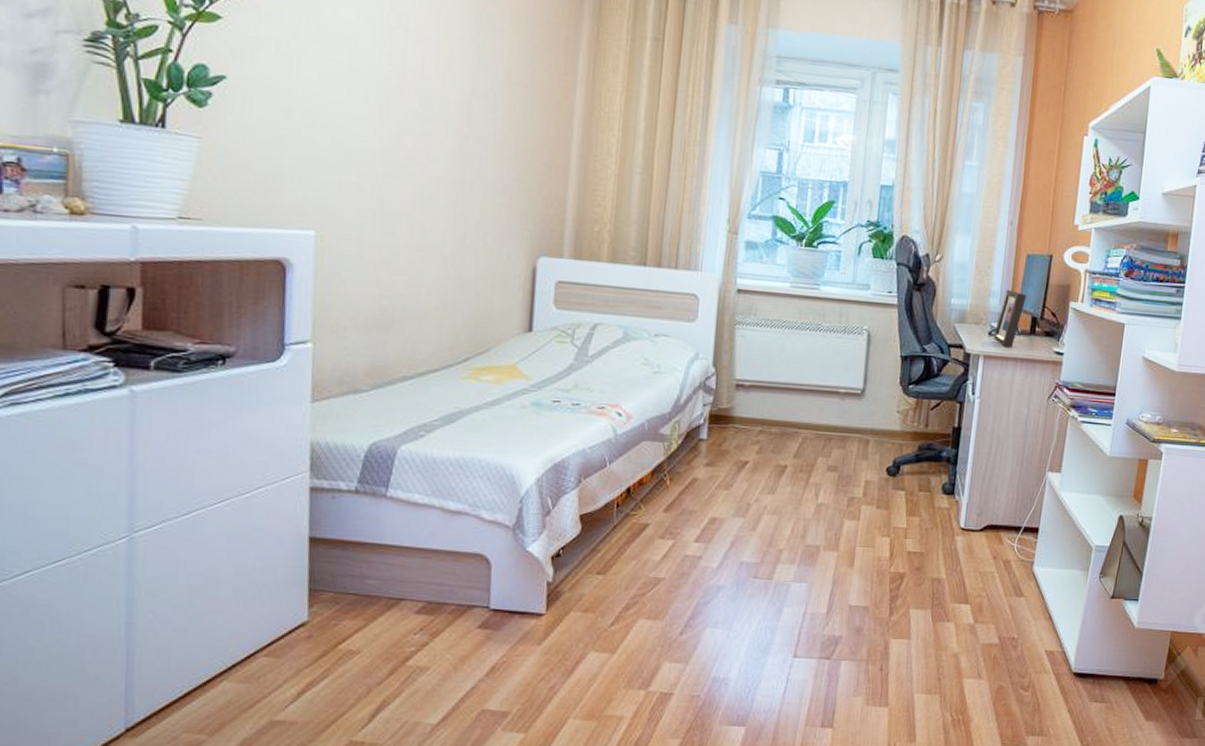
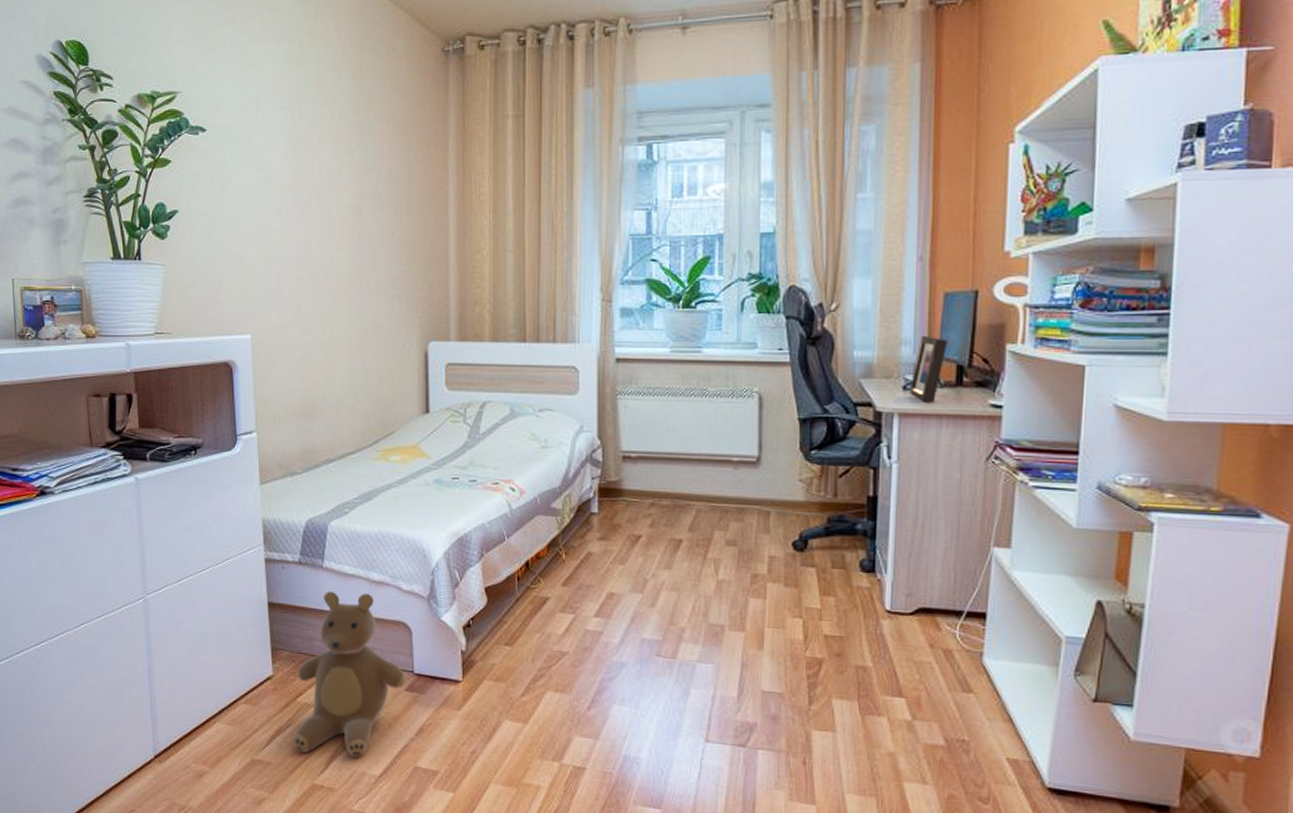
teddy bear: none [329,523,480,707] -> present [294,592,407,757]

